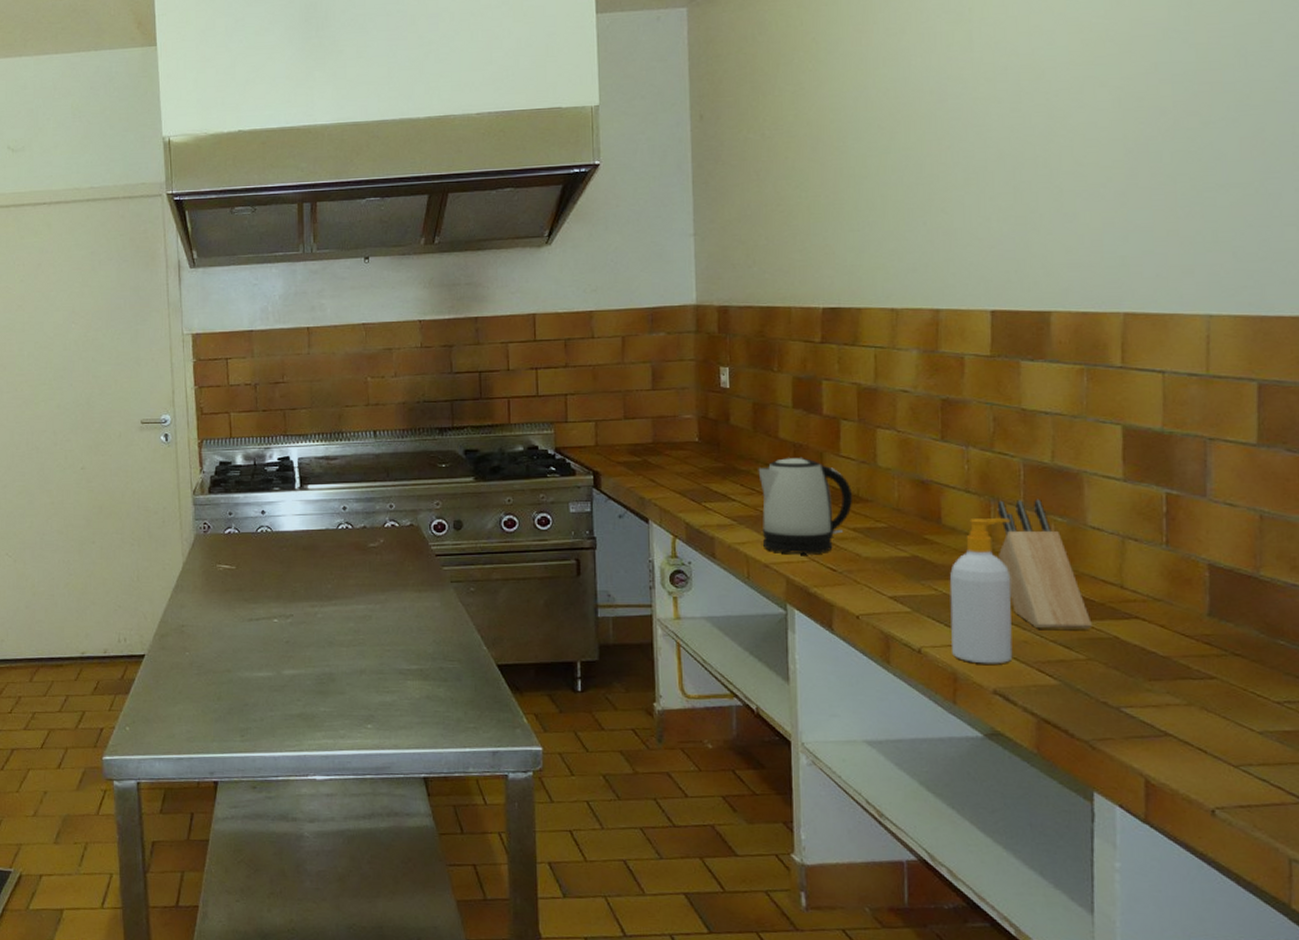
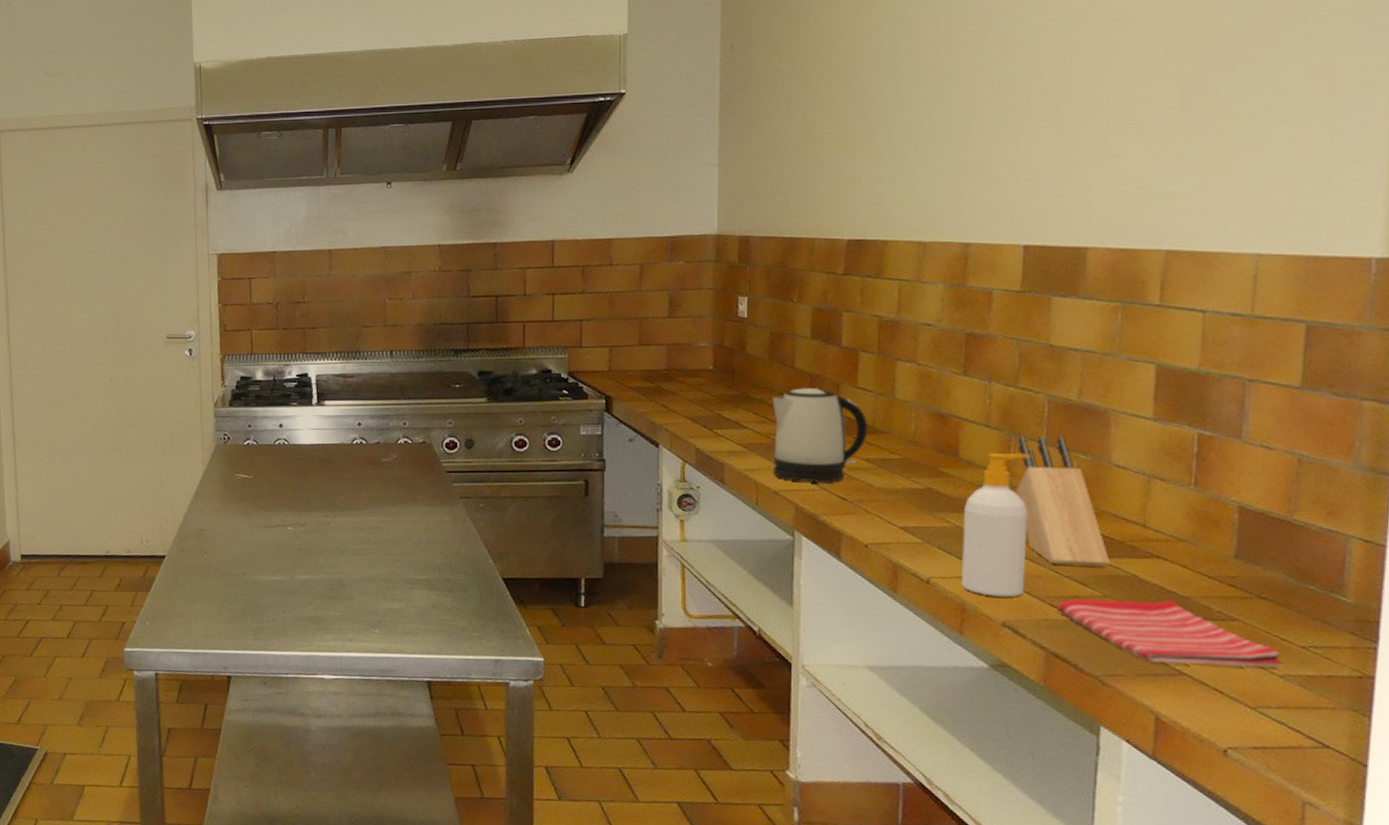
dish towel: none [1045,661,1260,726] -> present [1057,598,1282,668]

